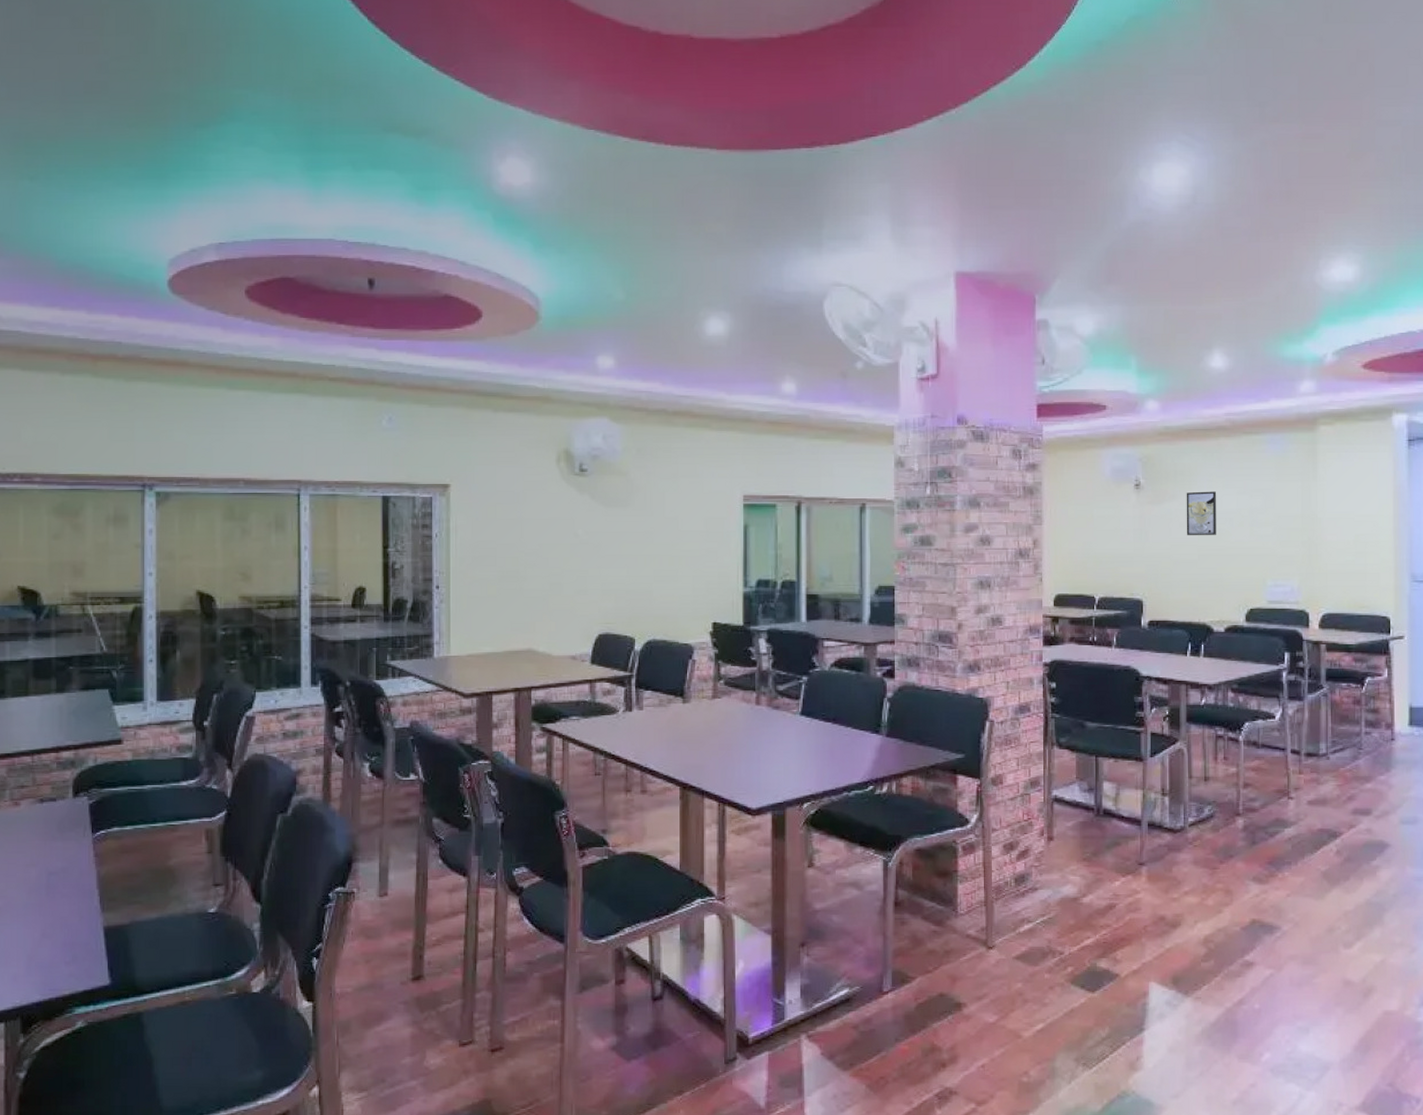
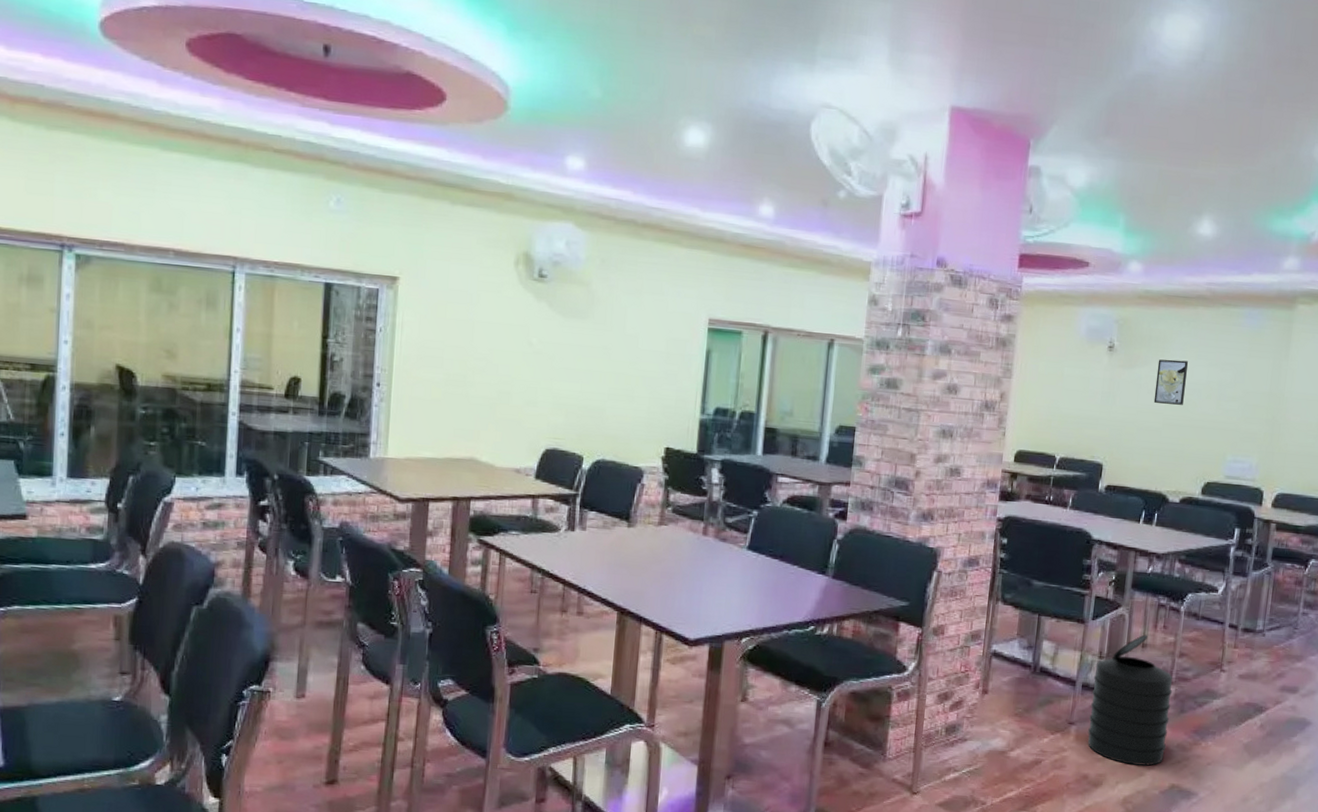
trash can: none [1159,767,1242,902] -> present [1088,634,1173,766]

